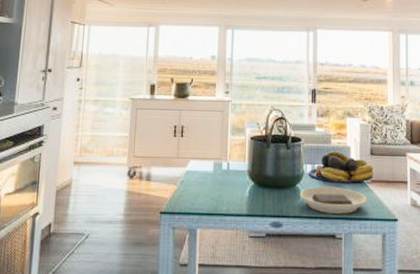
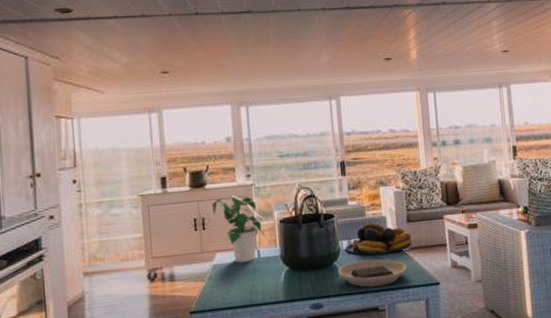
potted plant: none [192,109,237,172] -> present [212,196,266,263]

